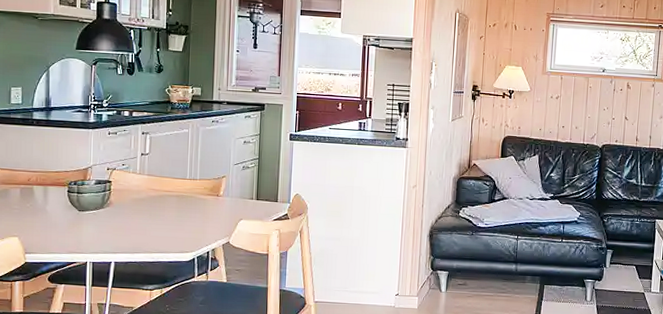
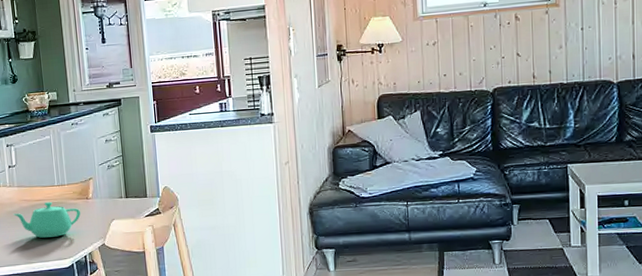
teapot: none [140,193,209,230] -> present [14,201,81,238]

